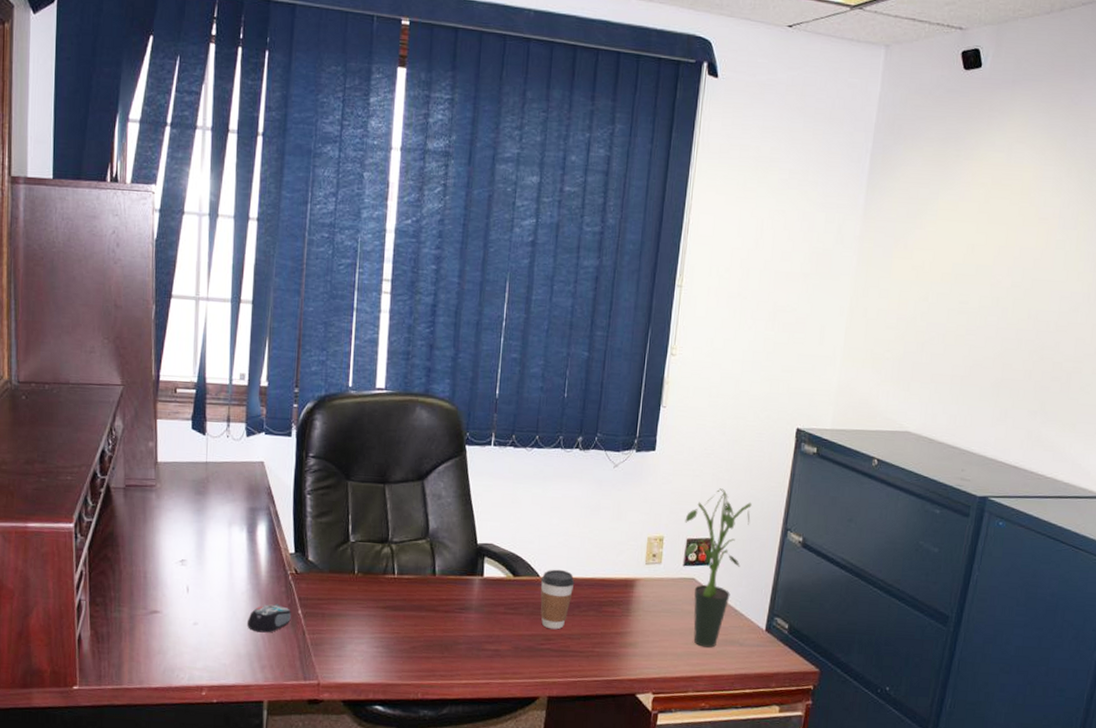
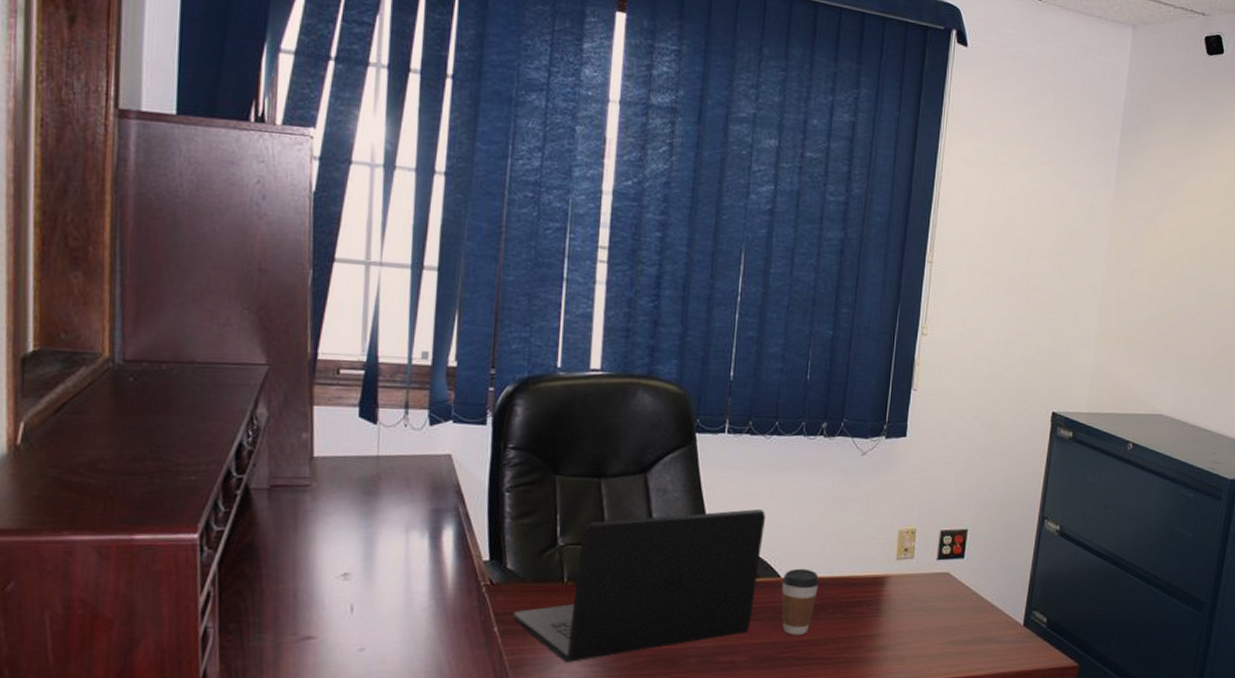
computer mouse: present [247,603,291,633] -> none [429,621,485,656]
laptop: none [314,514,527,643] -> present [513,508,766,662]
potted plant: present [684,488,752,648] -> none [938,476,1008,647]

